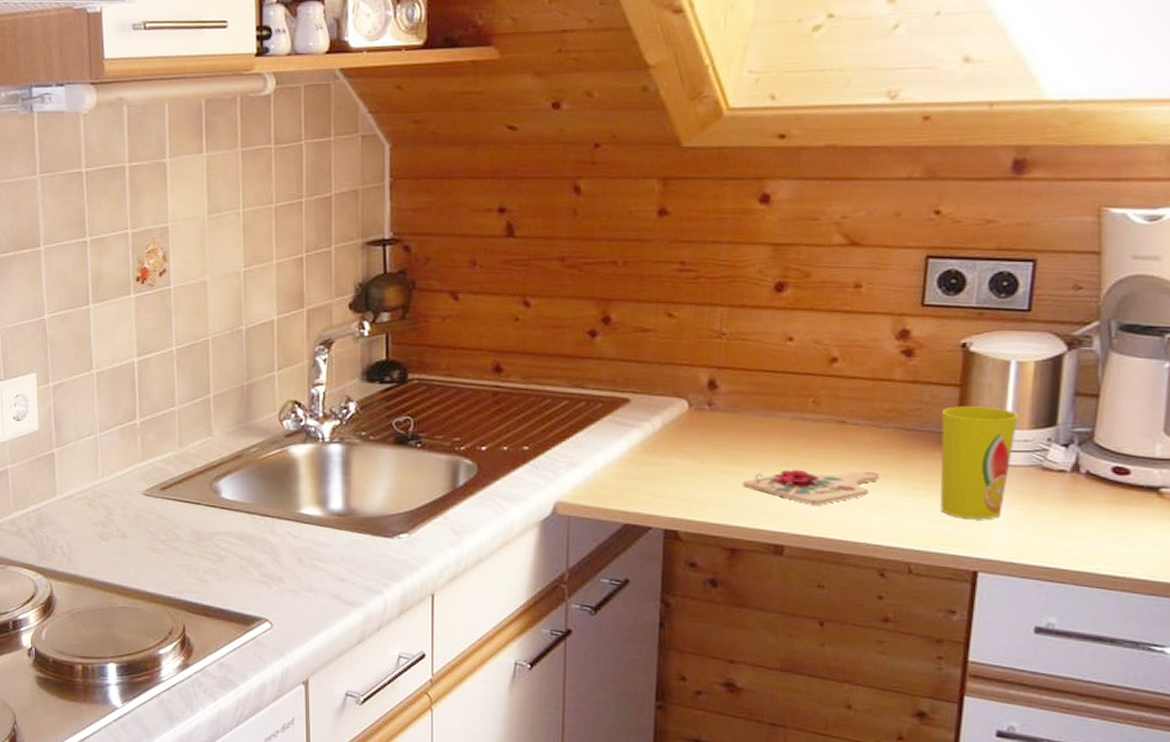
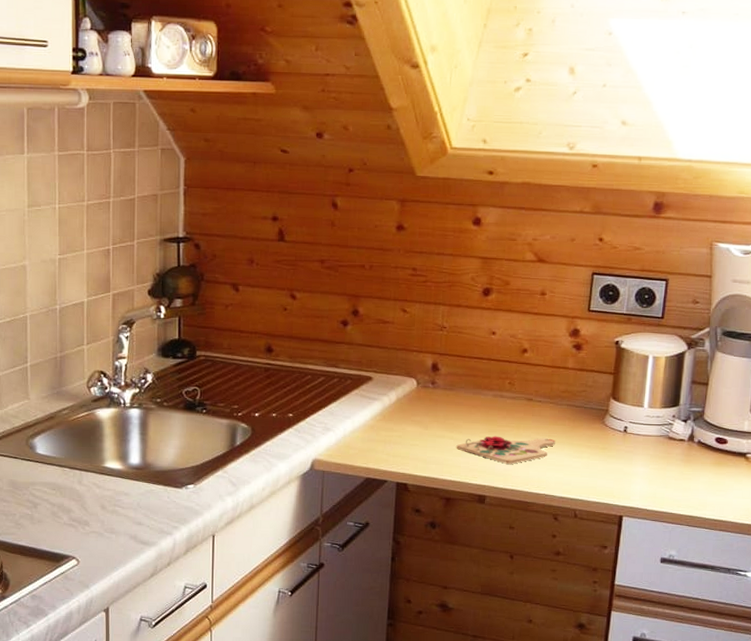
cup: present [940,406,1019,520] -> none [598,389,654,477]

